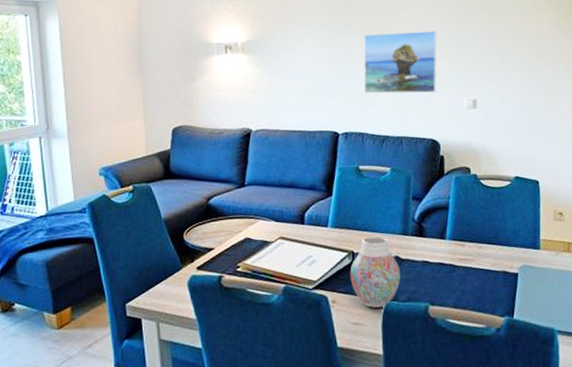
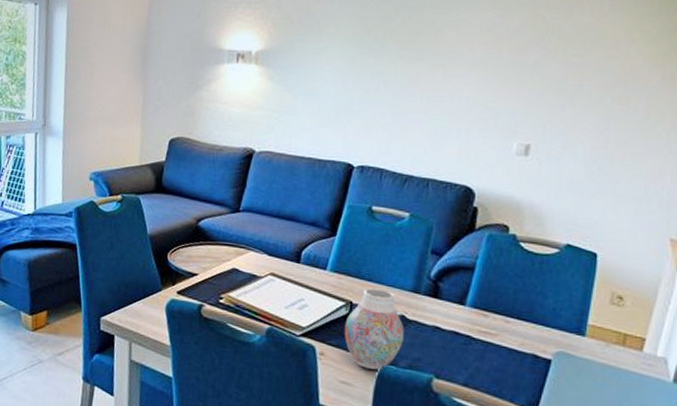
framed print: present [363,31,437,94] -> none [390,54,491,132]

